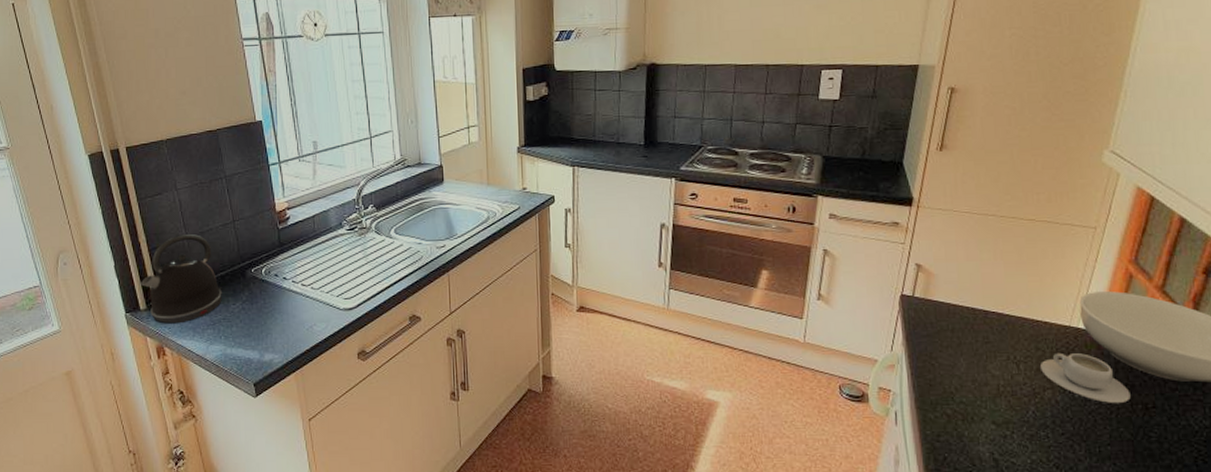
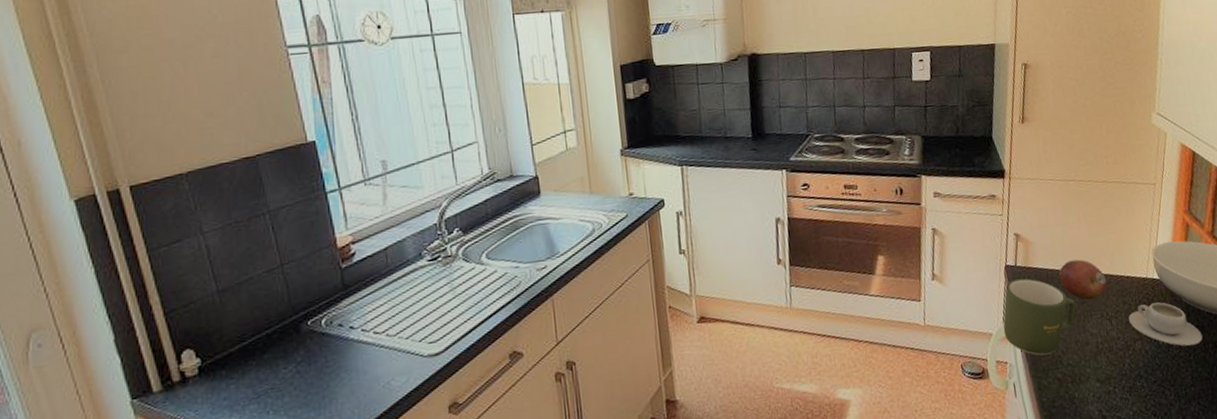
kettle: present [141,233,223,324] -> none [154,286,270,407]
mug: none [890,309,978,389] -> present [1003,278,1076,356]
fruit: none [962,298,1019,341] -> present [1059,259,1107,300]

